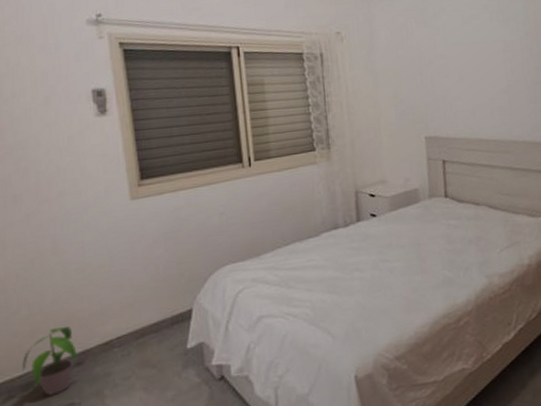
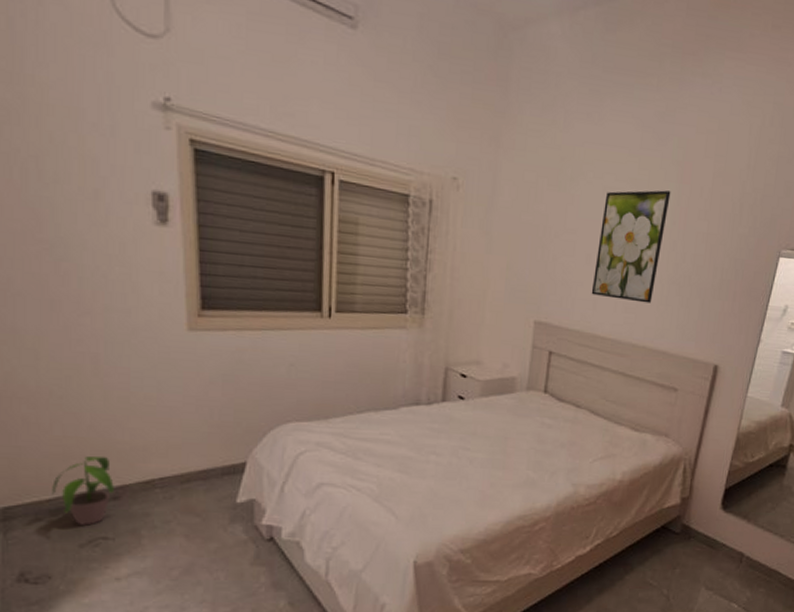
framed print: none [465,9,522,106] -> present [591,190,671,303]

